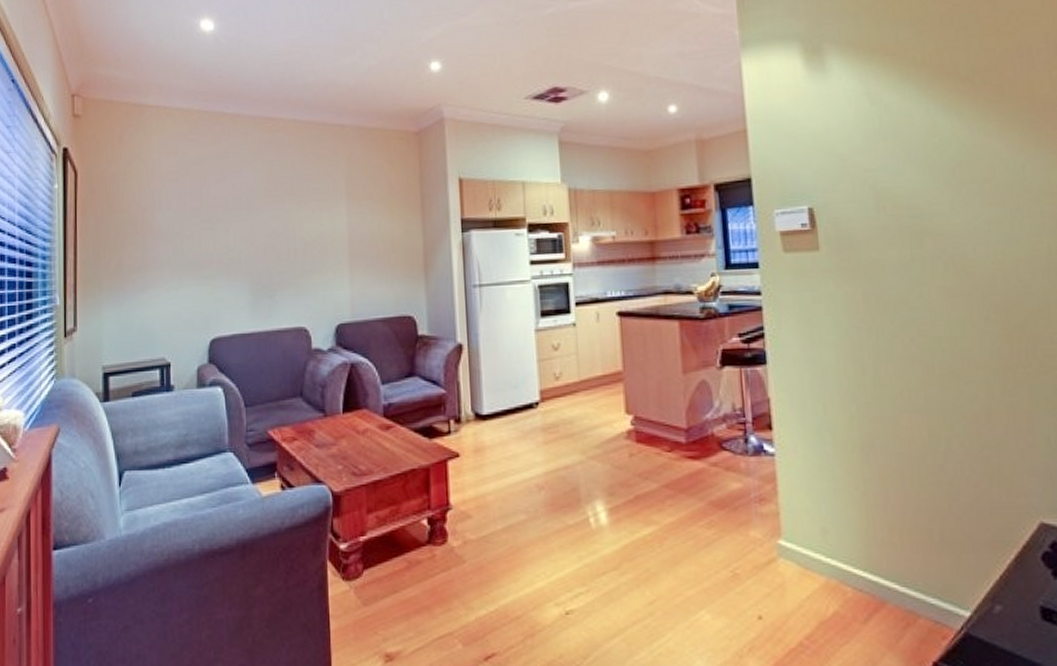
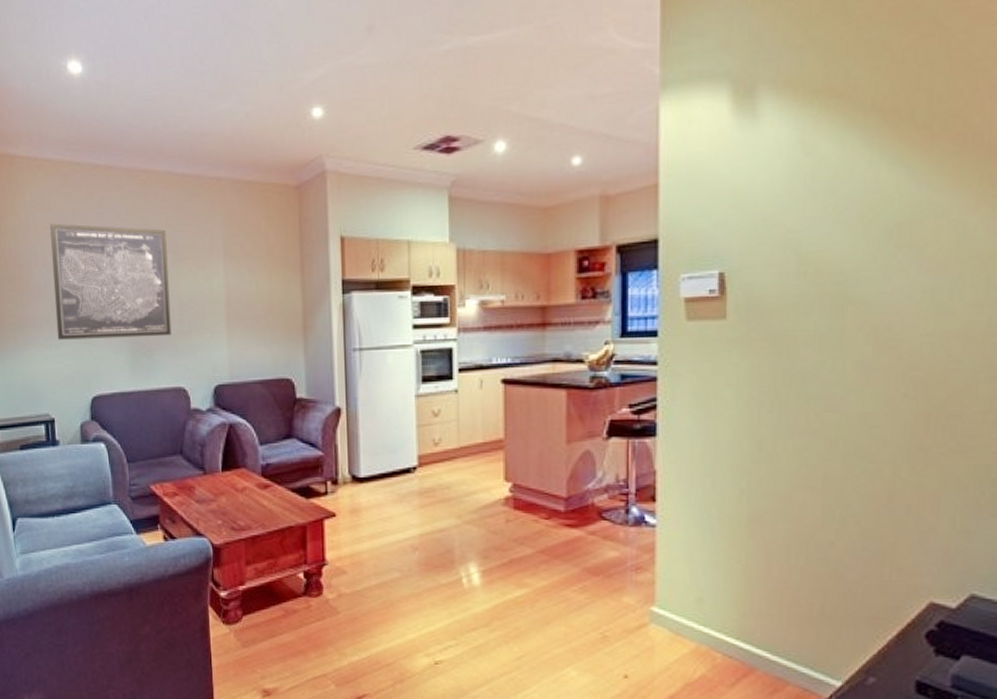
wall art: none [176,168,294,282] -> present [50,223,172,340]

